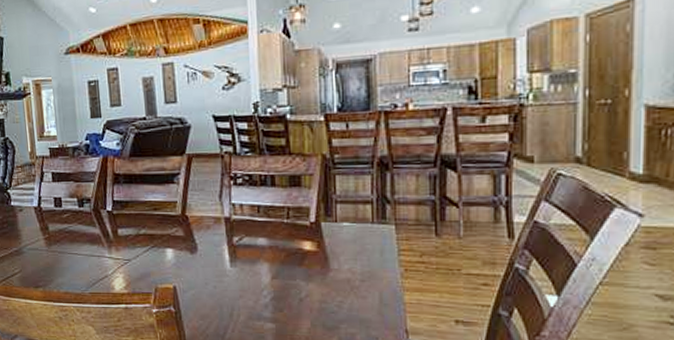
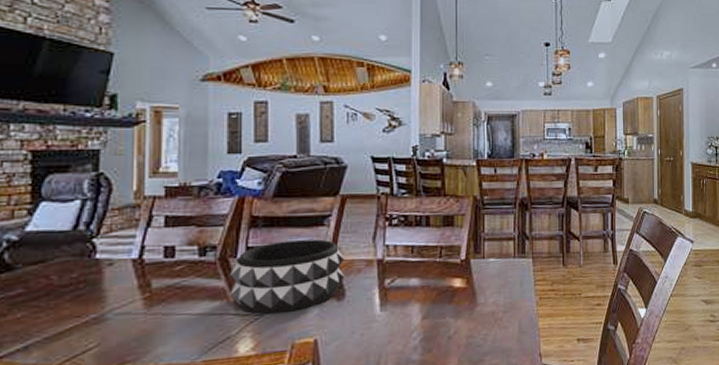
decorative bowl: none [102,196,196,260] -> present [230,239,345,315]

